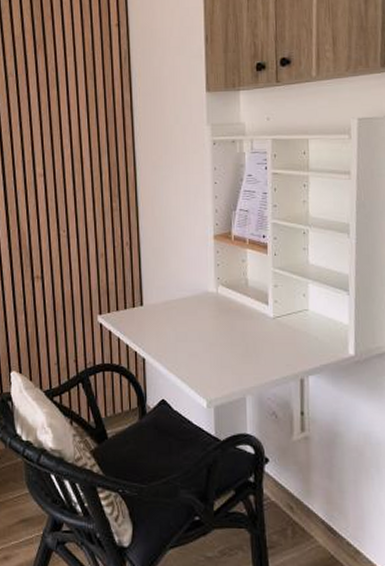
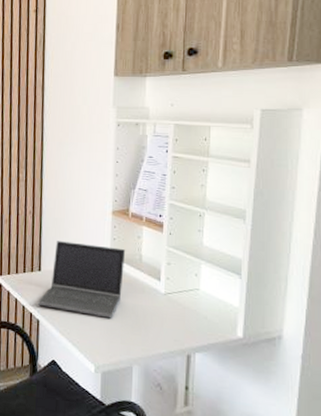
laptop computer: none [141,272,231,349] -> present [37,241,126,319]

